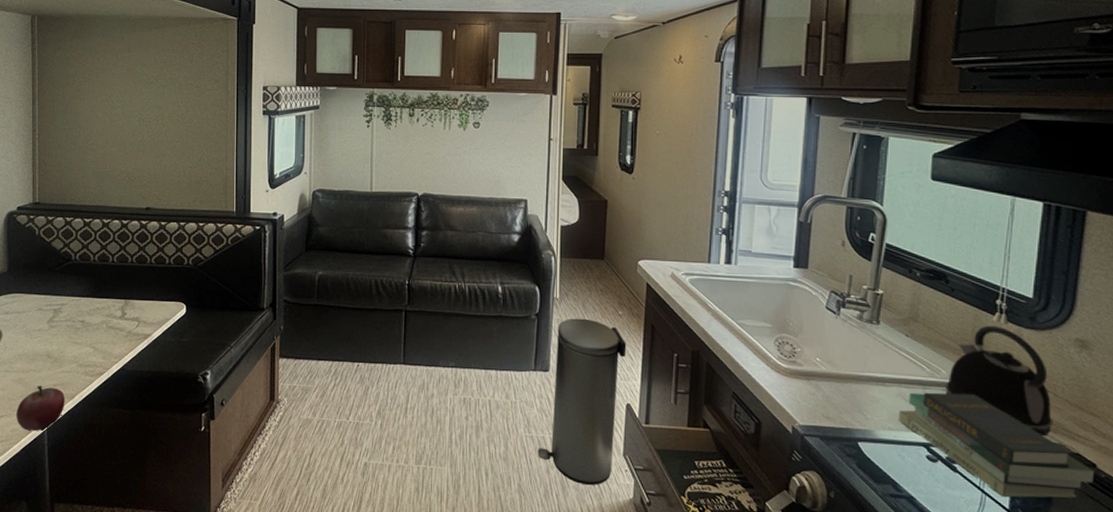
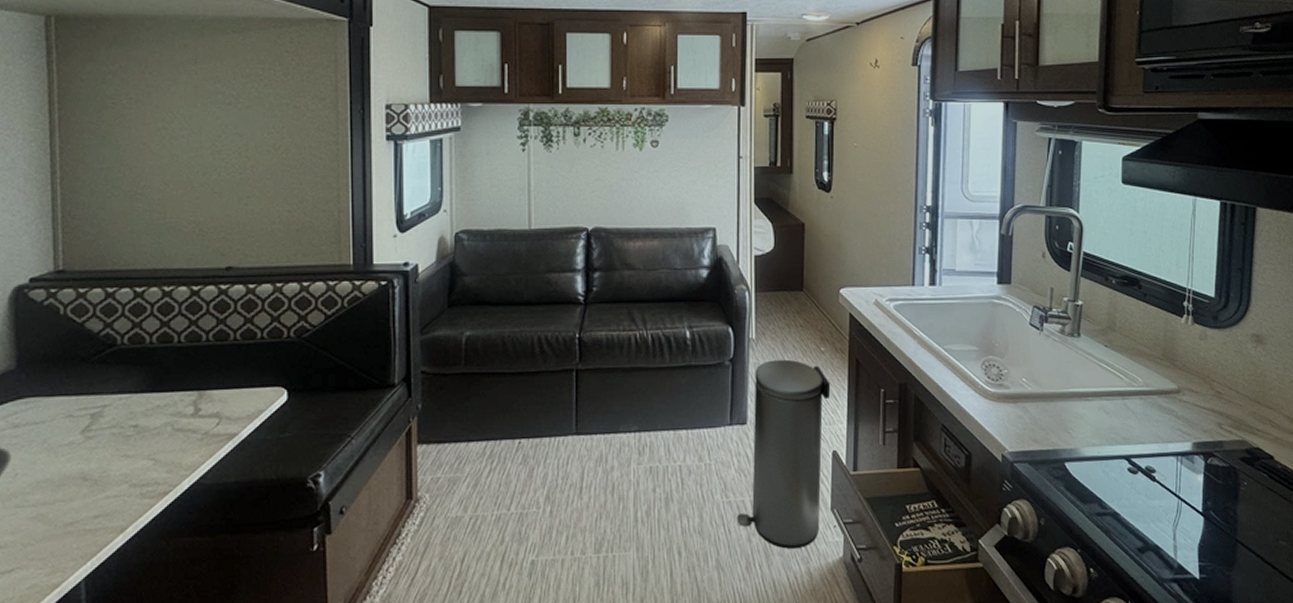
fruit: present [16,386,66,431] -> none [35,520,112,585]
books: present [898,392,1094,498] -> none [1101,400,1272,500]
kettle: present [944,325,1053,435] -> none [1141,328,1237,434]

